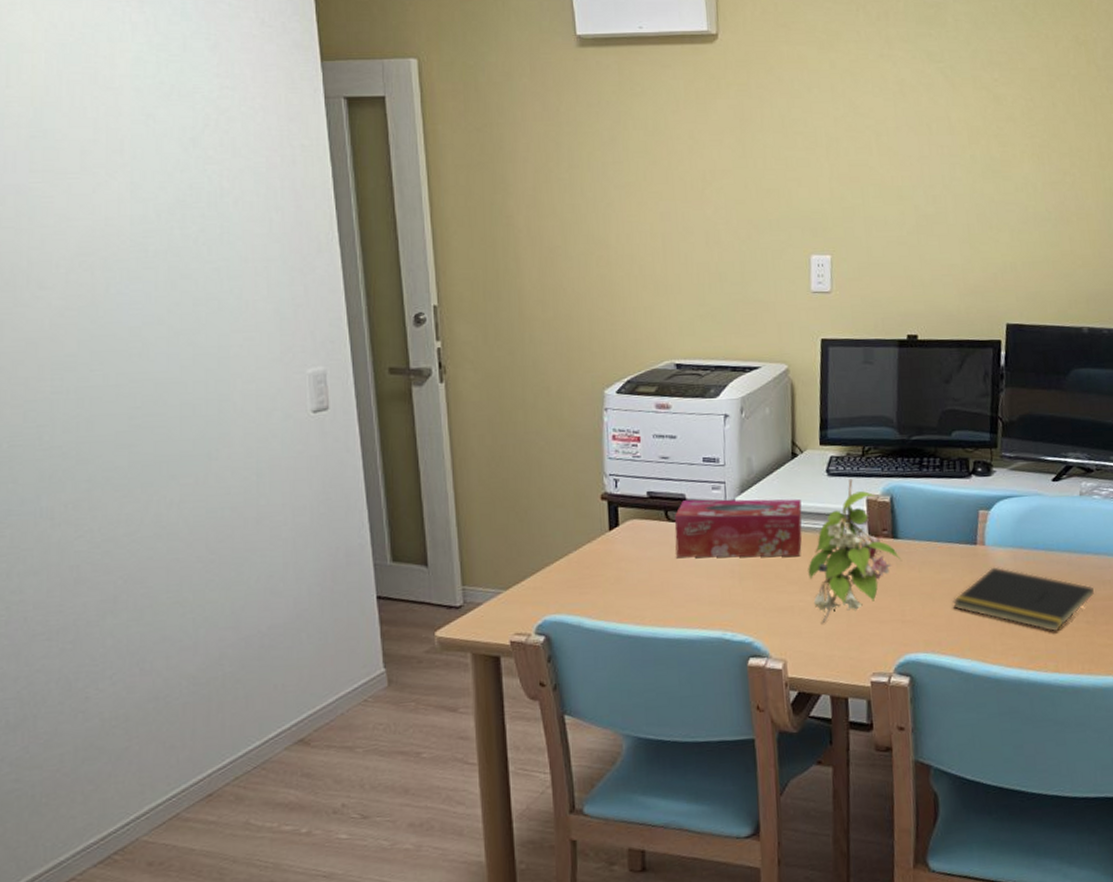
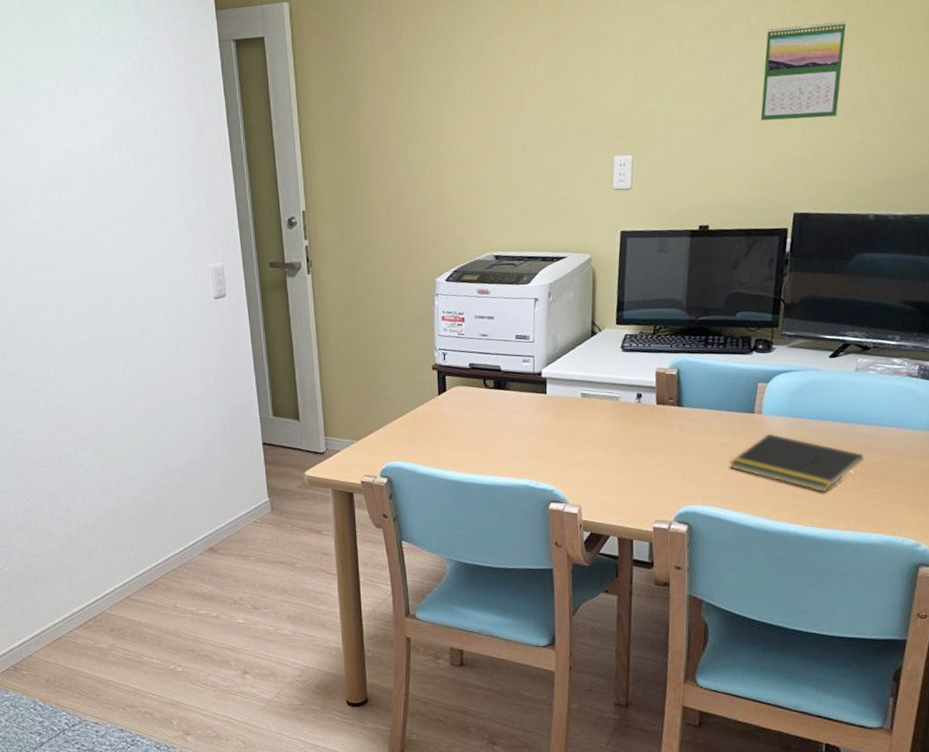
tissue box: present [674,499,803,558] -> none [491,370,599,420]
plant: present [808,478,903,624] -> none [602,354,686,477]
calendar: none [966,125,1048,225] -> present [760,20,847,121]

